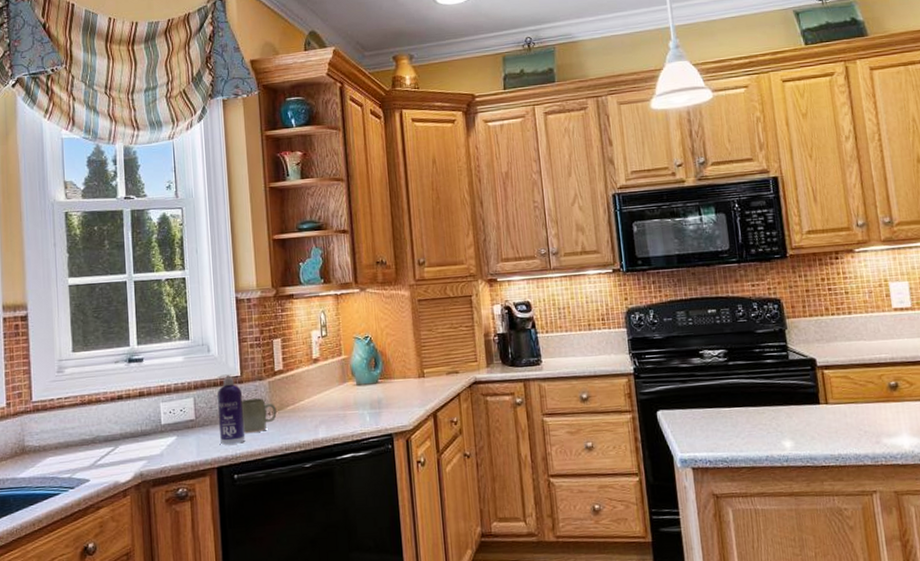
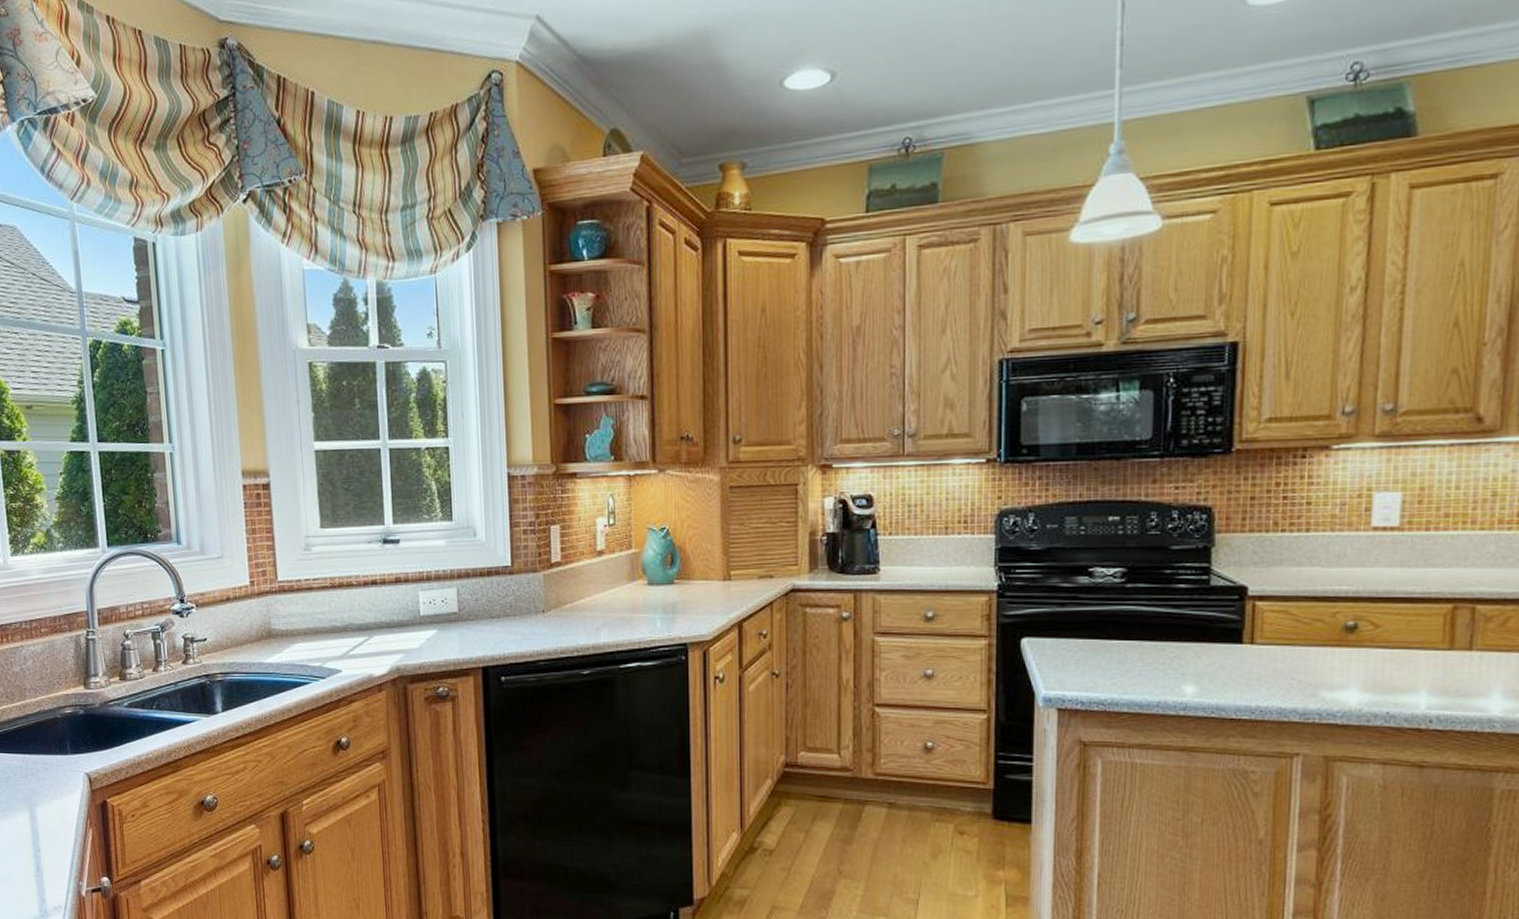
spray bottle: present [216,374,246,445] -> none [483,563,515,643]
mug: present [242,398,277,433] -> none [512,593,552,631]

